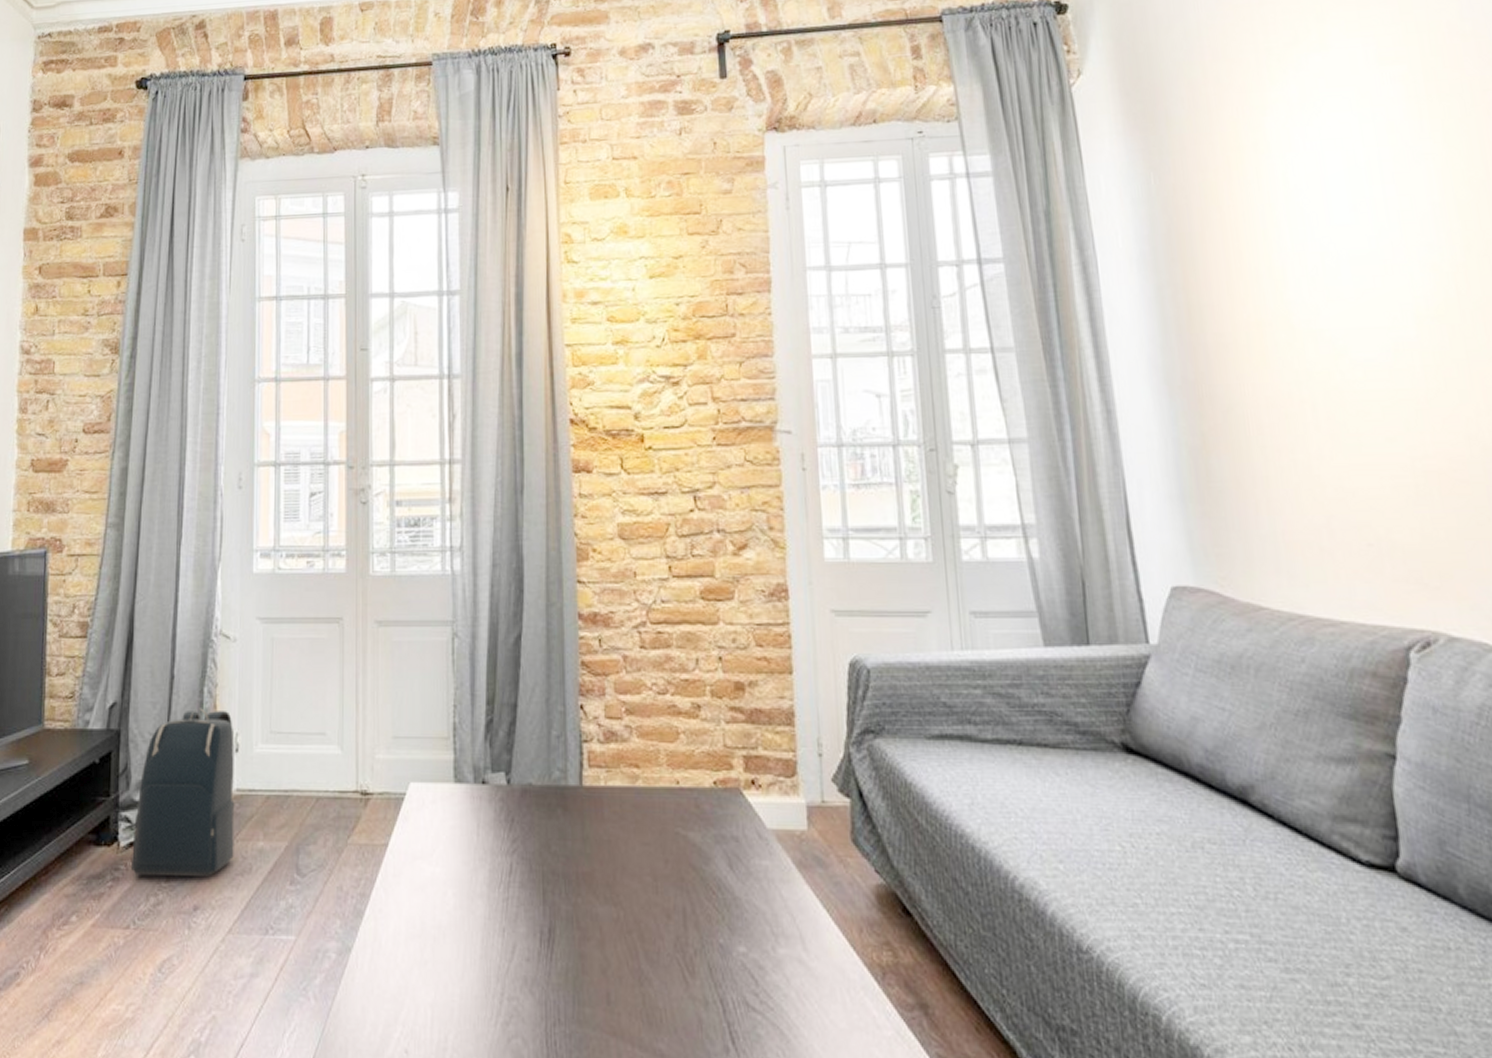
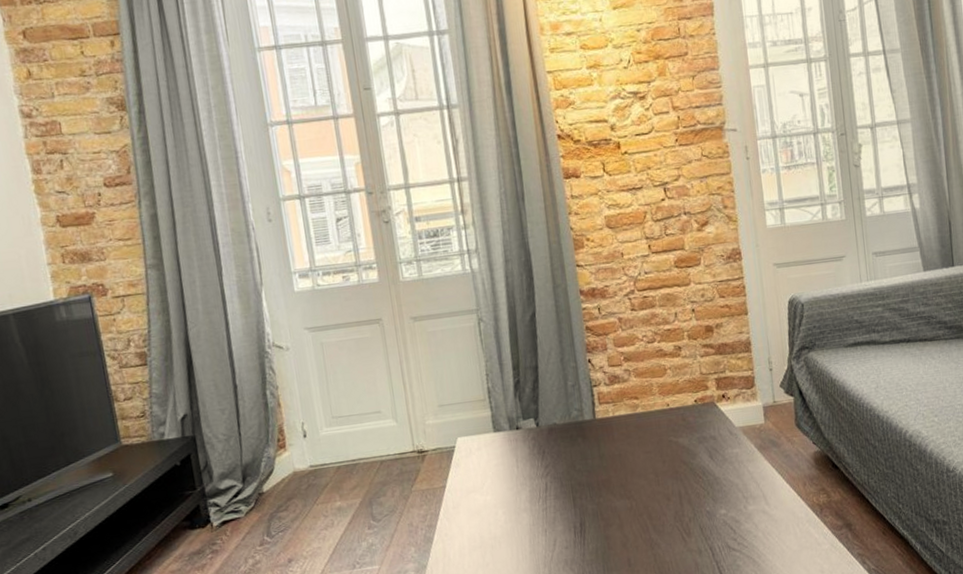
backpack: present [131,708,235,876] -> none [221,407,317,545]

